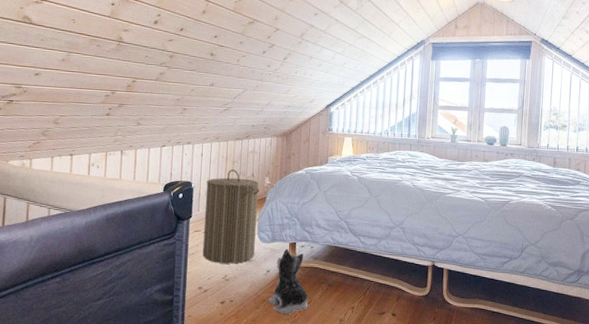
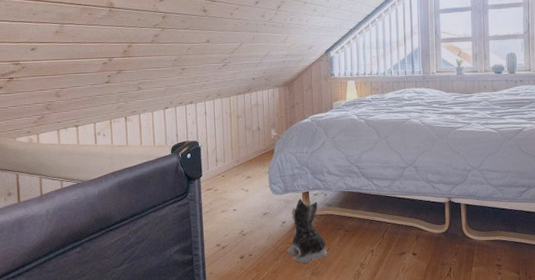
laundry hamper: present [202,169,260,264] -> none [213,124,268,219]

